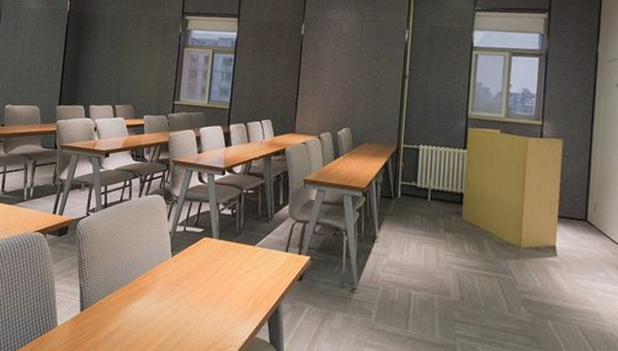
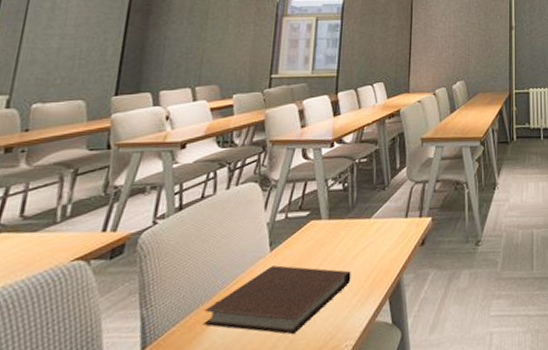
notebook: none [122,269,237,330] -> present [202,265,351,335]

